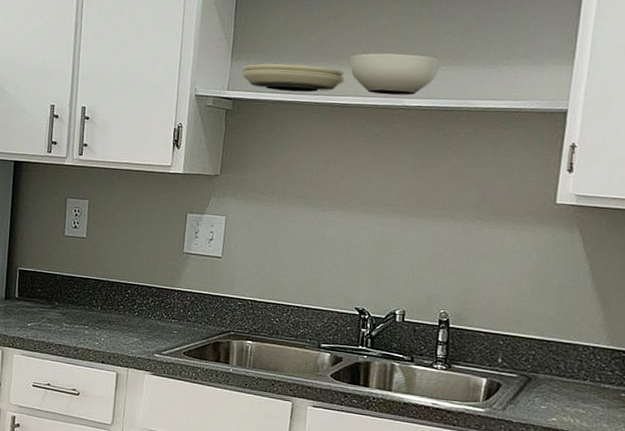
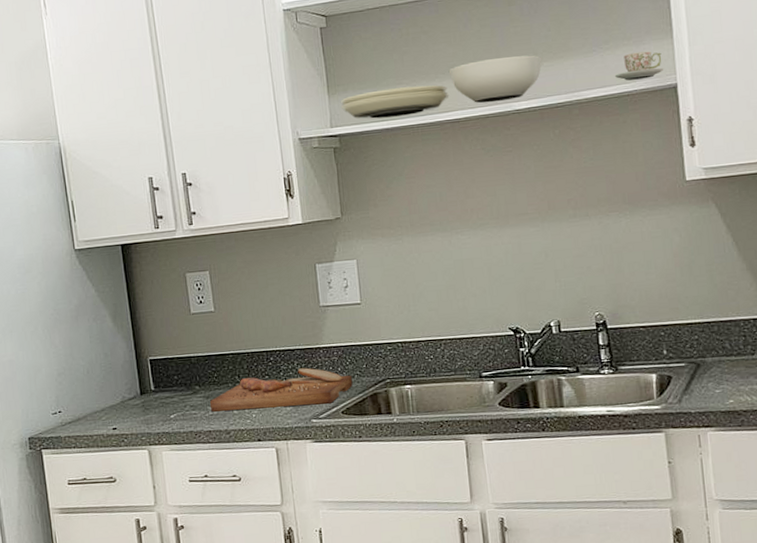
cutting board: none [65,304,200,343] -> present [210,368,353,412]
teacup: none [508,72,559,100] -> present [614,51,664,81]

